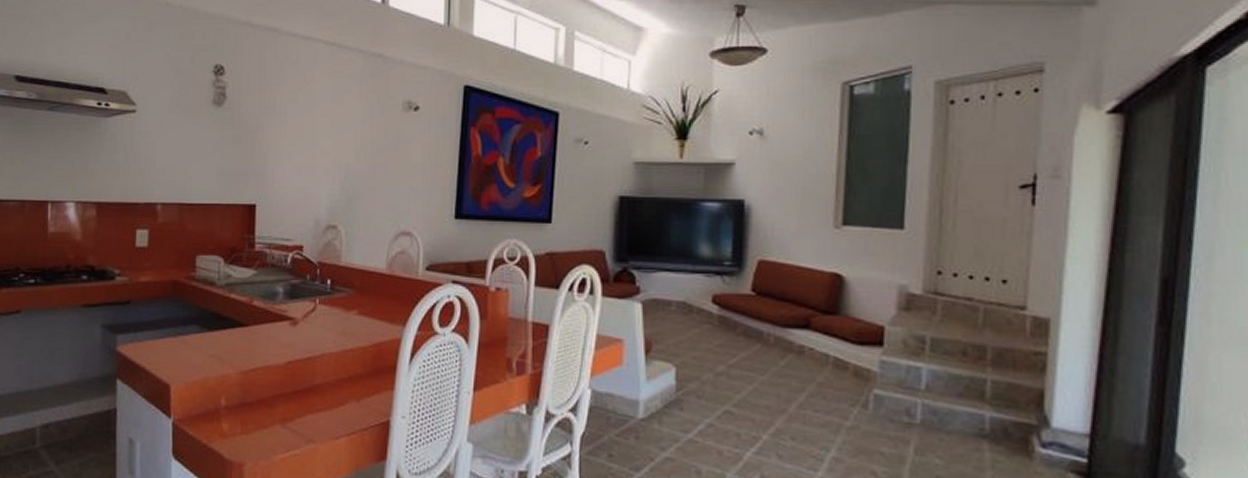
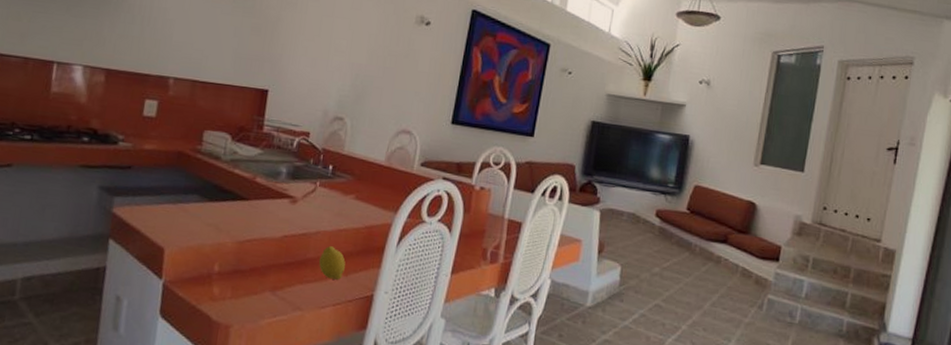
fruit: none [328,369,356,406] -> present [319,246,346,280]

